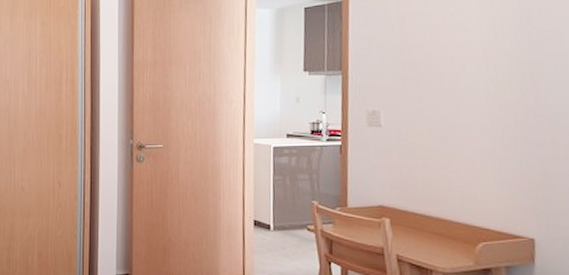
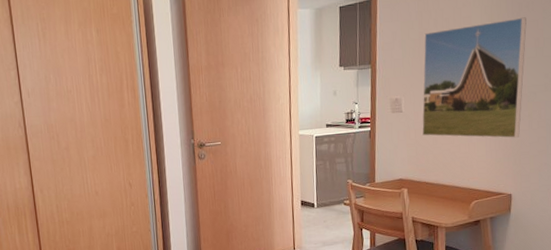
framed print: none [407,26,541,168] -> present [422,17,527,138]

